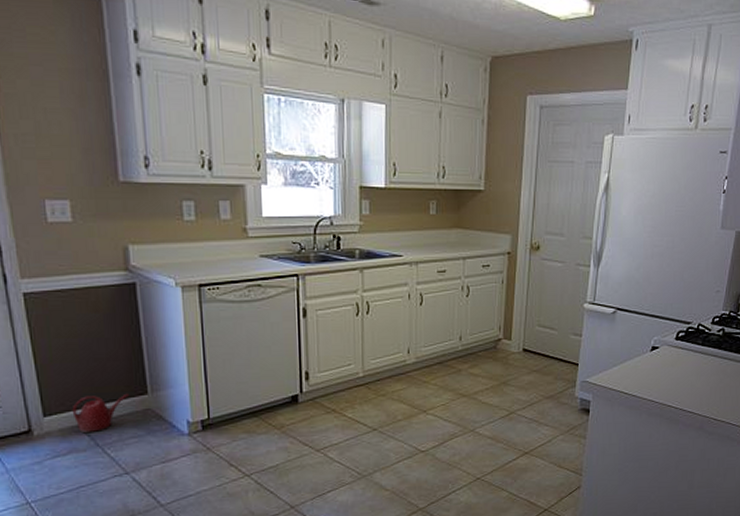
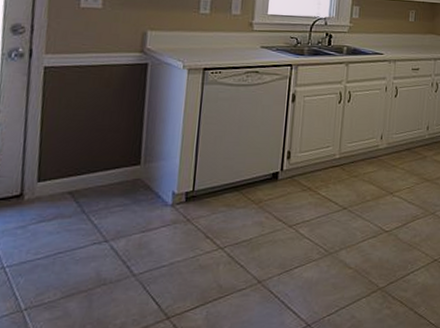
watering can: present [72,393,130,432] -> none [65,163,124,199]

